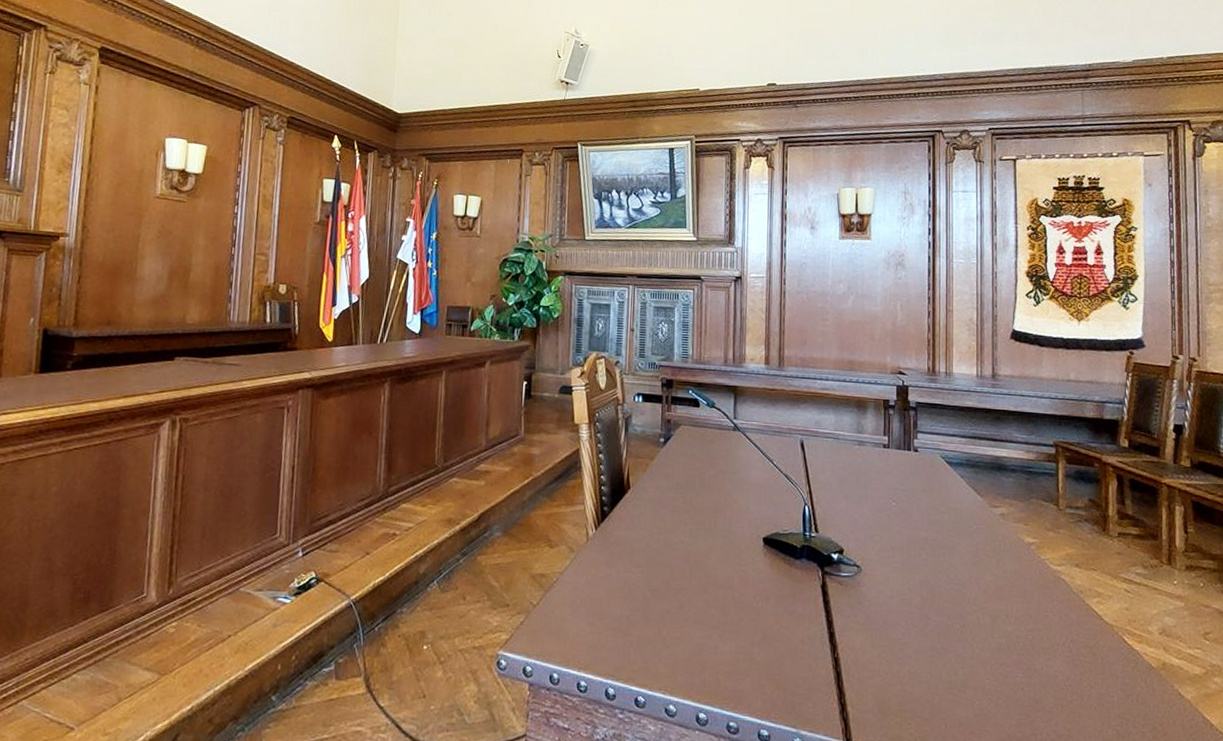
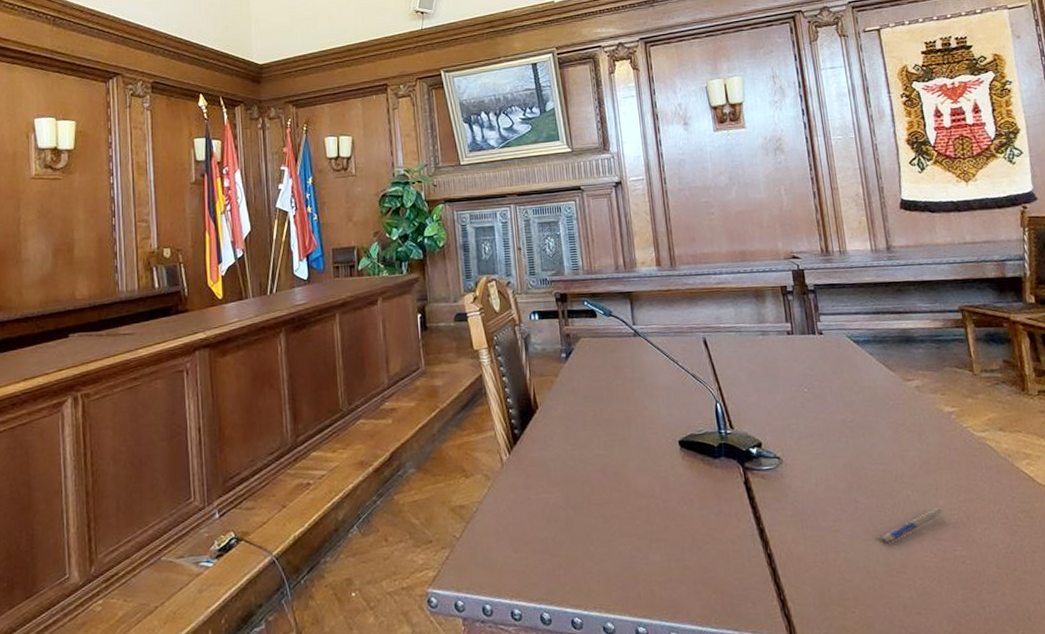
pen: none [943,634,1011,663] -> present [878,508,945,545]

